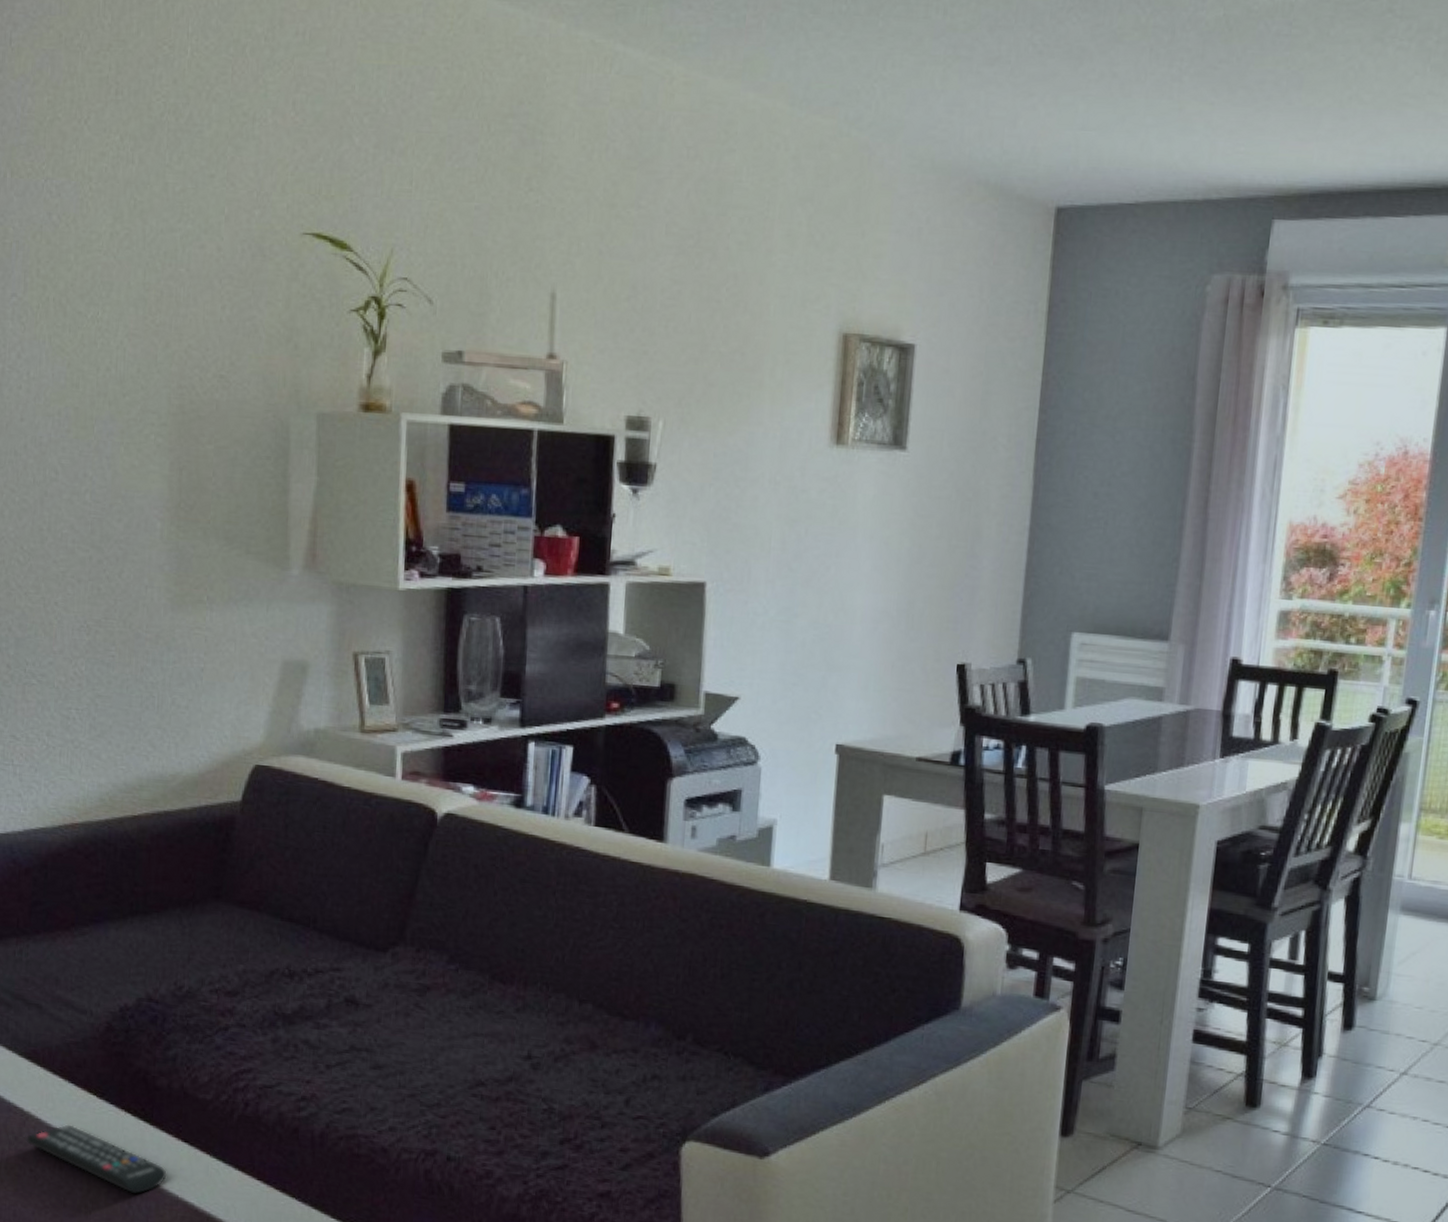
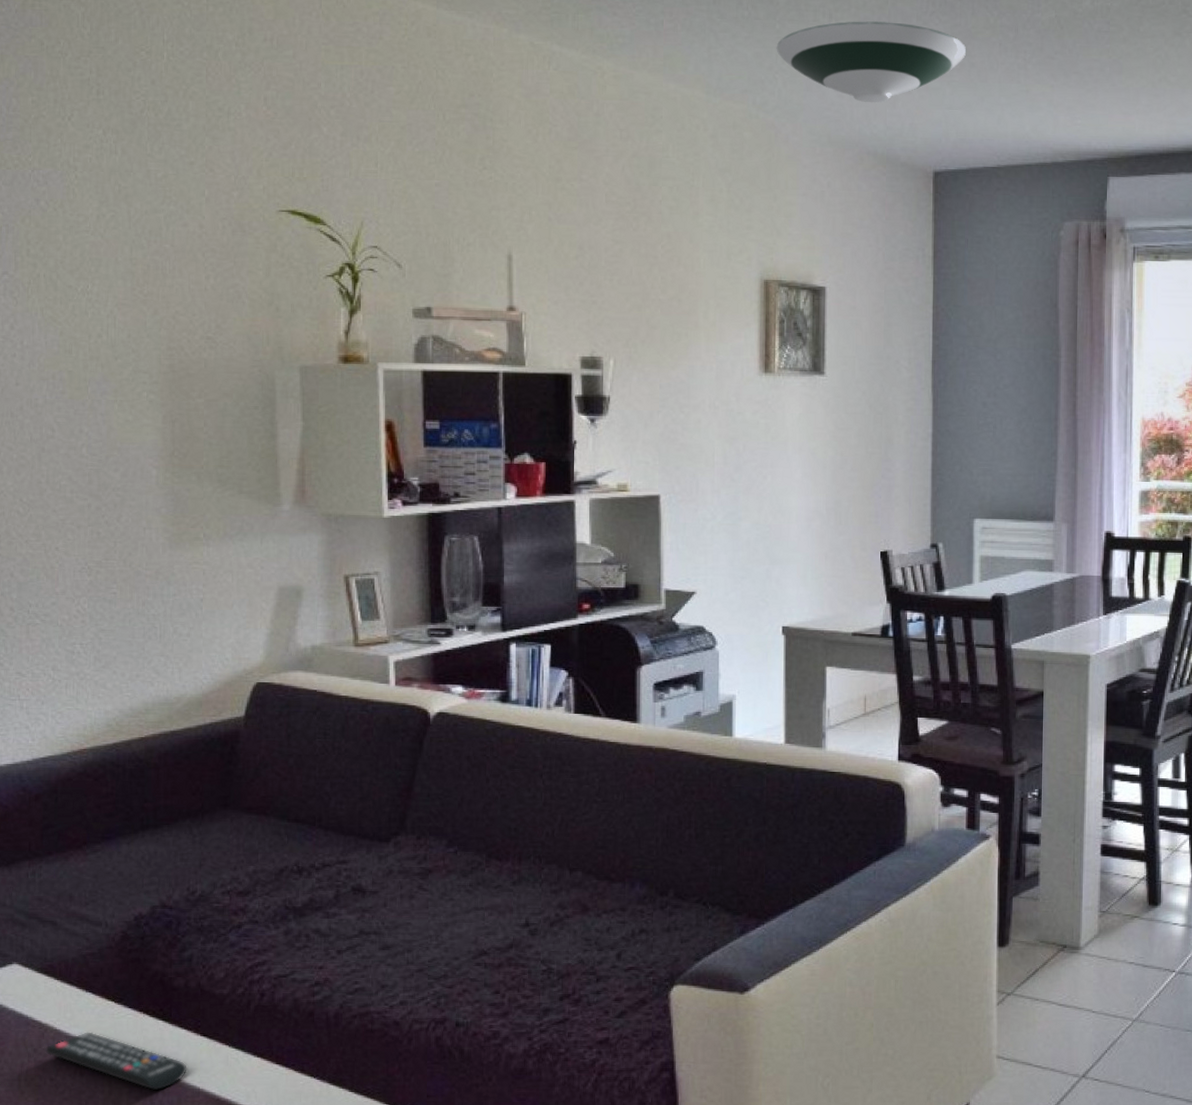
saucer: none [877,18,1109,121] -> present [776,21,967,103]

